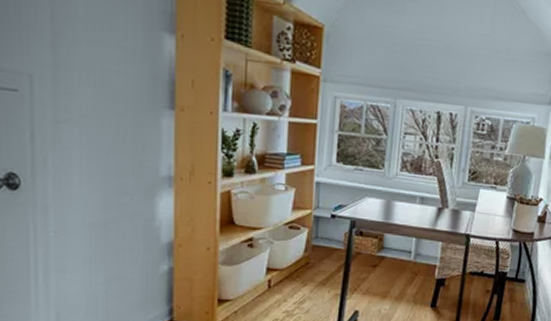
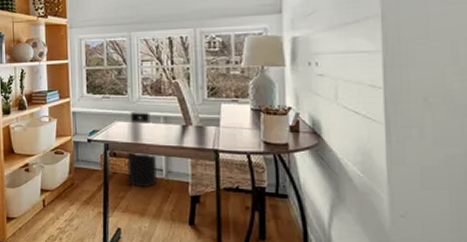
trash can: none [373,187,407,270] -> present [127,110,157,188]

